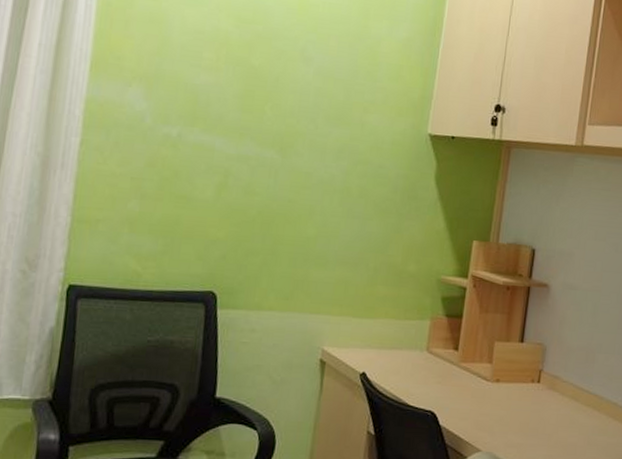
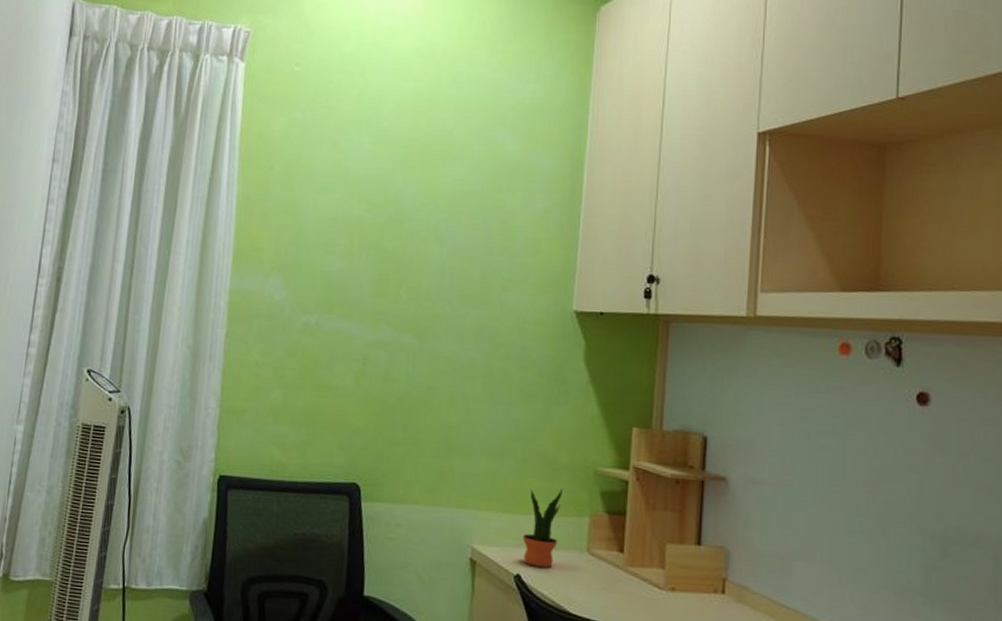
potted plant: none [369,294,409,366] -> present [523,488,564,568]

